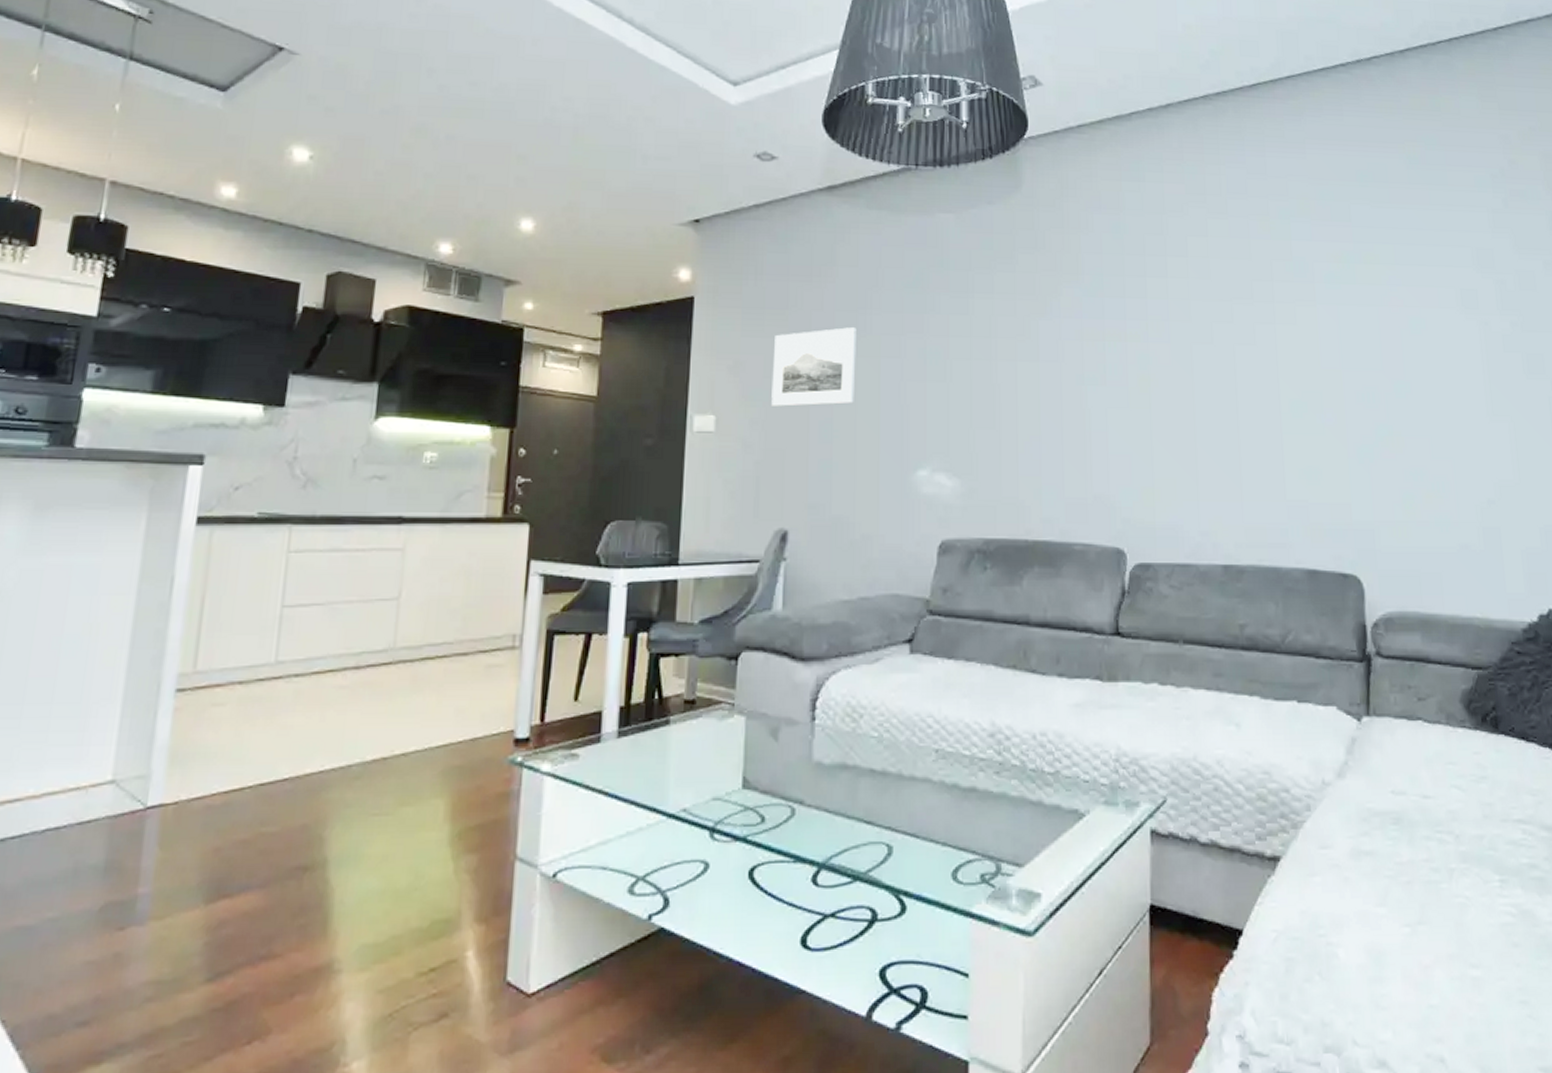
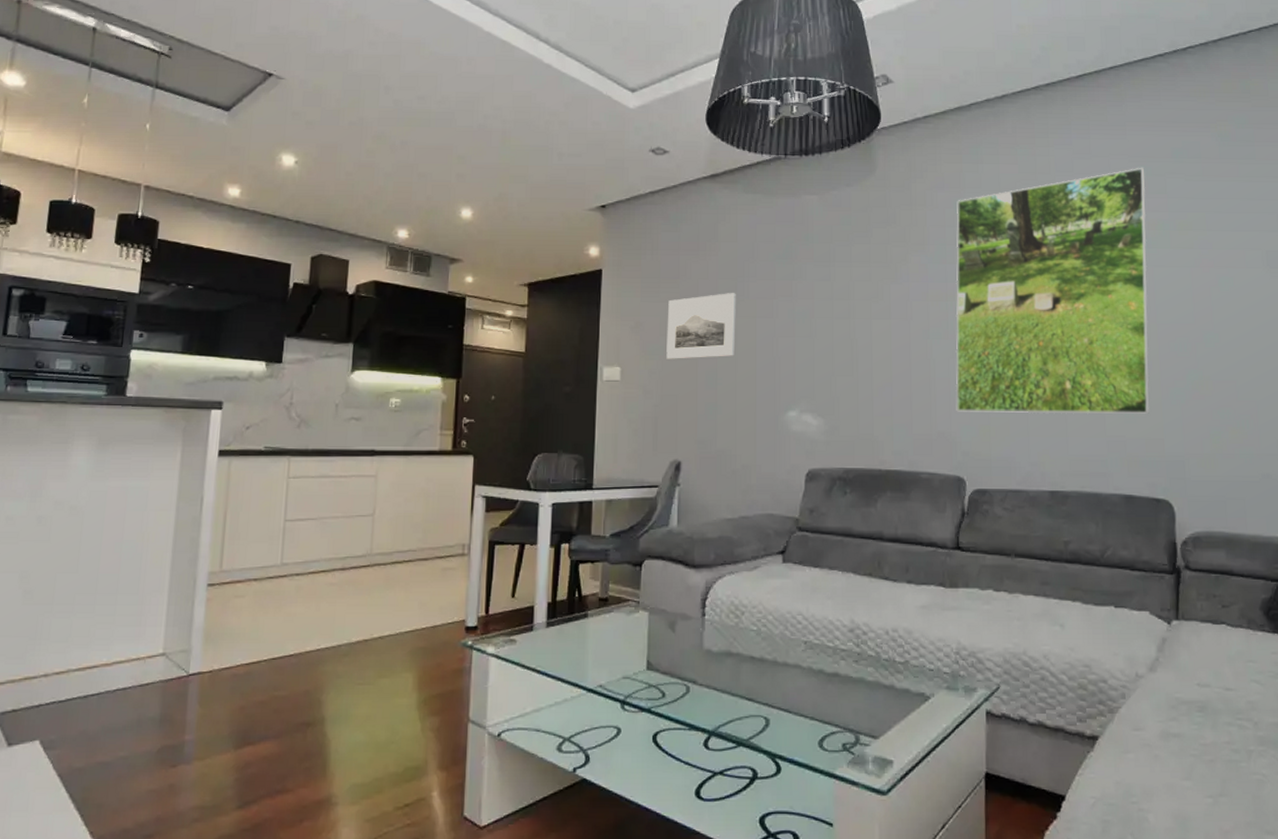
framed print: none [1114,190,1335,475] -> present [955,167,1150,414]

